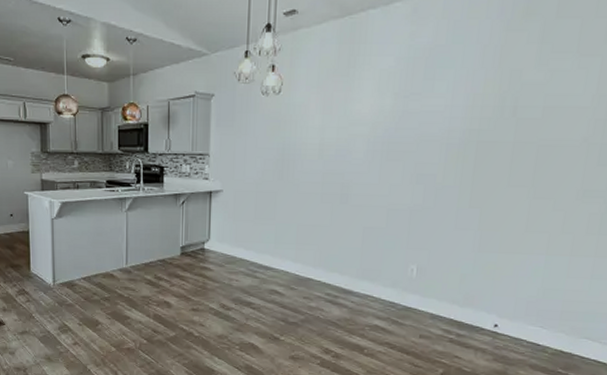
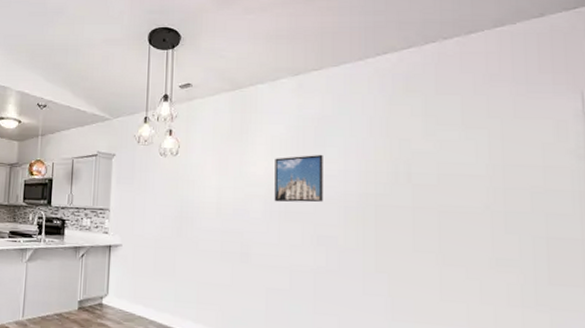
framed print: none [377,88,431,141] -> present [274,154,323,203]

